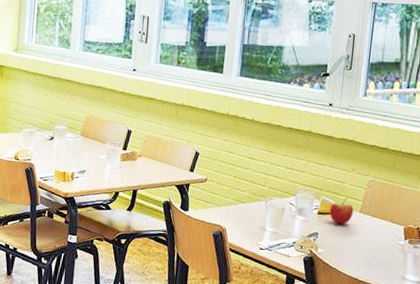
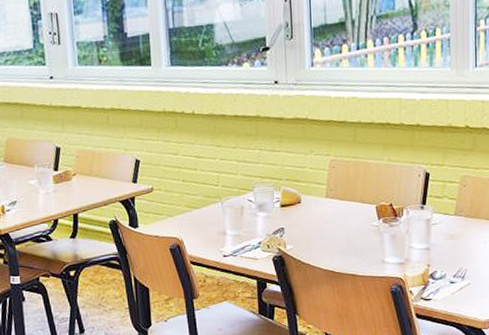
apple: present [329,197,354,225] -> none [292,183,319,215]

